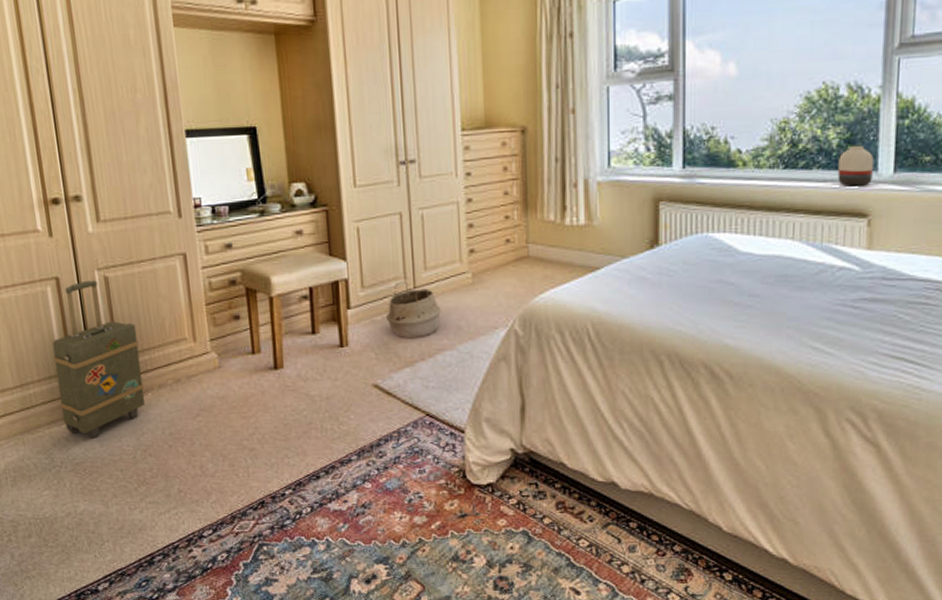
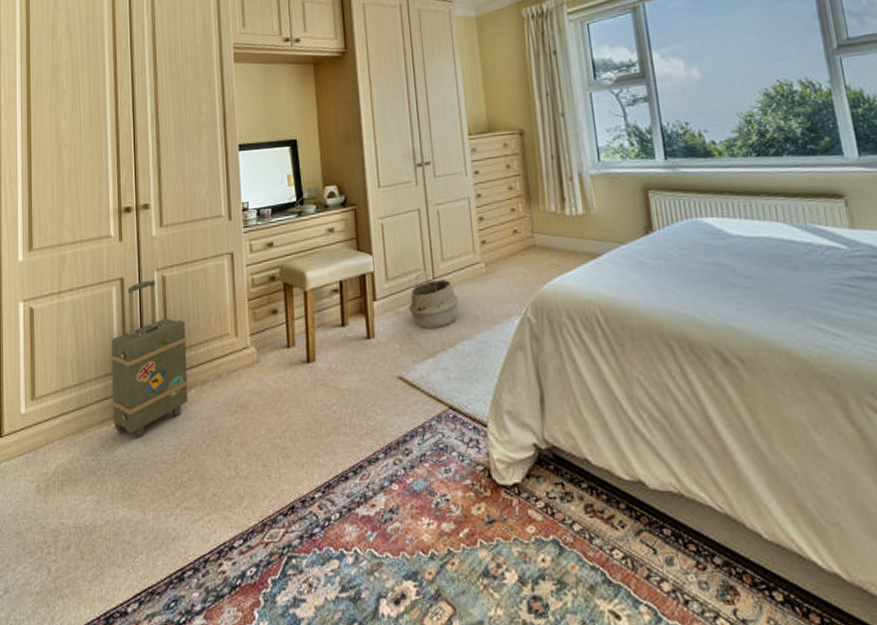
vase: present [838,145,874,187] -> none [805,132,841,170]

